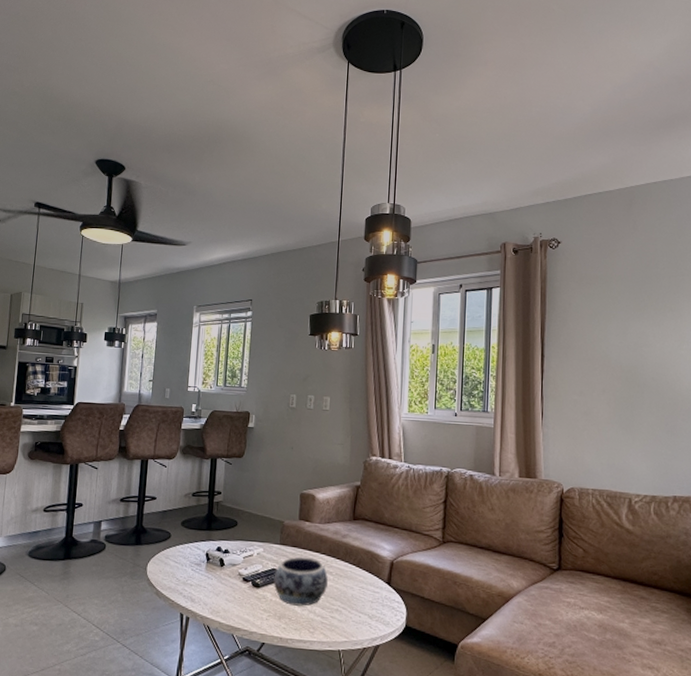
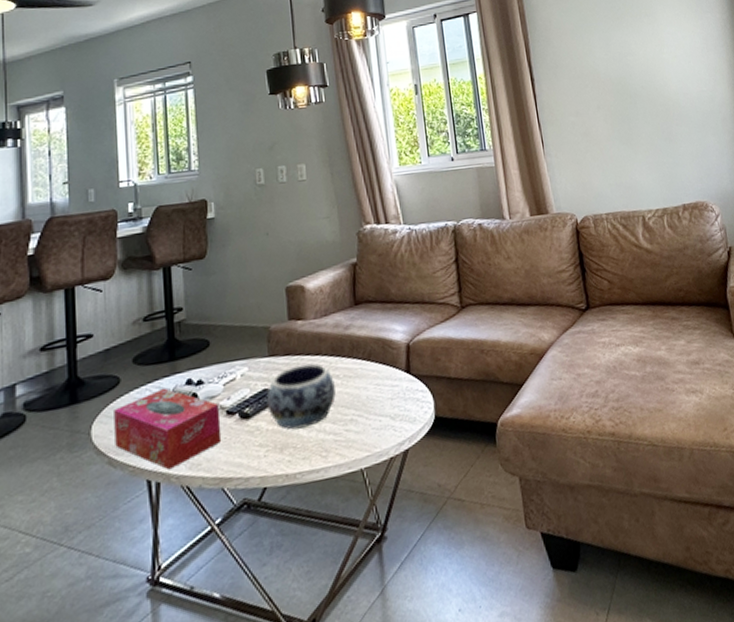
tissue box: none [162,549,239,610] -> present [114,388,222,470]

